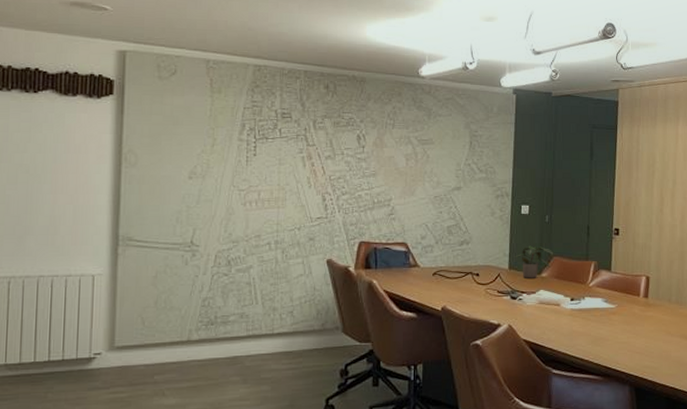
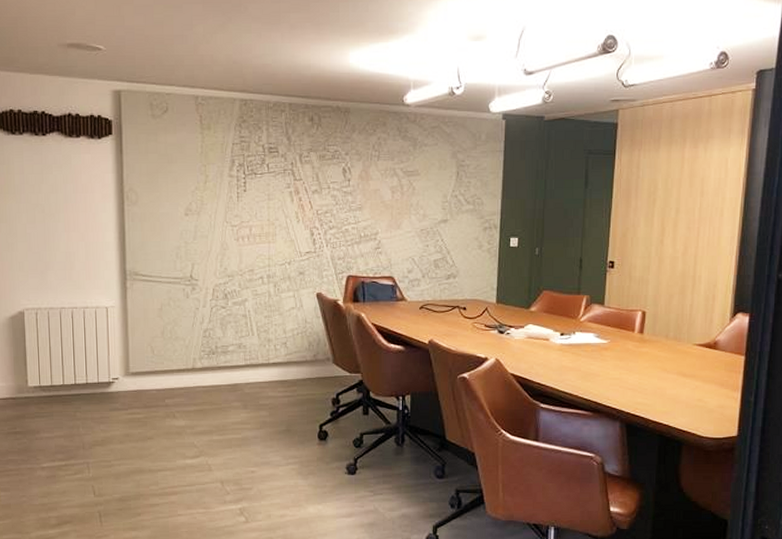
potted plant: present [514,245,554,280] -> none [502,279,544,314]

